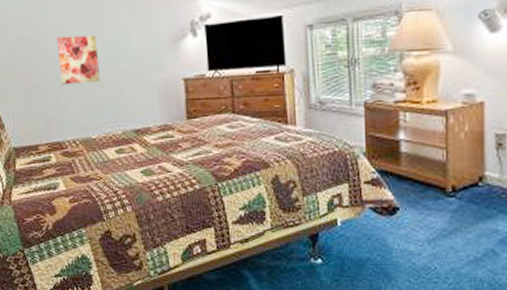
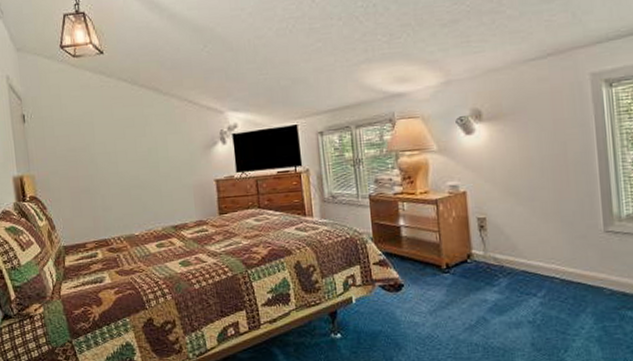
wall art: present [56,35,100,85] -> none [103,145,142,189]

